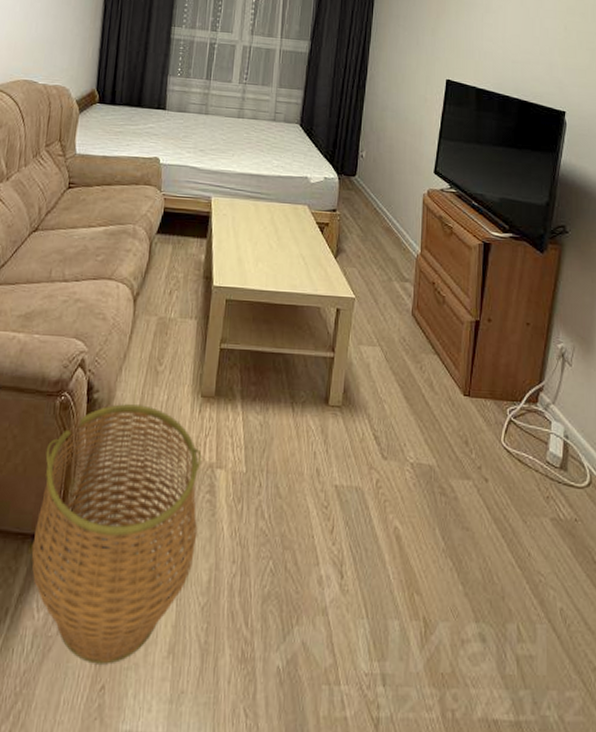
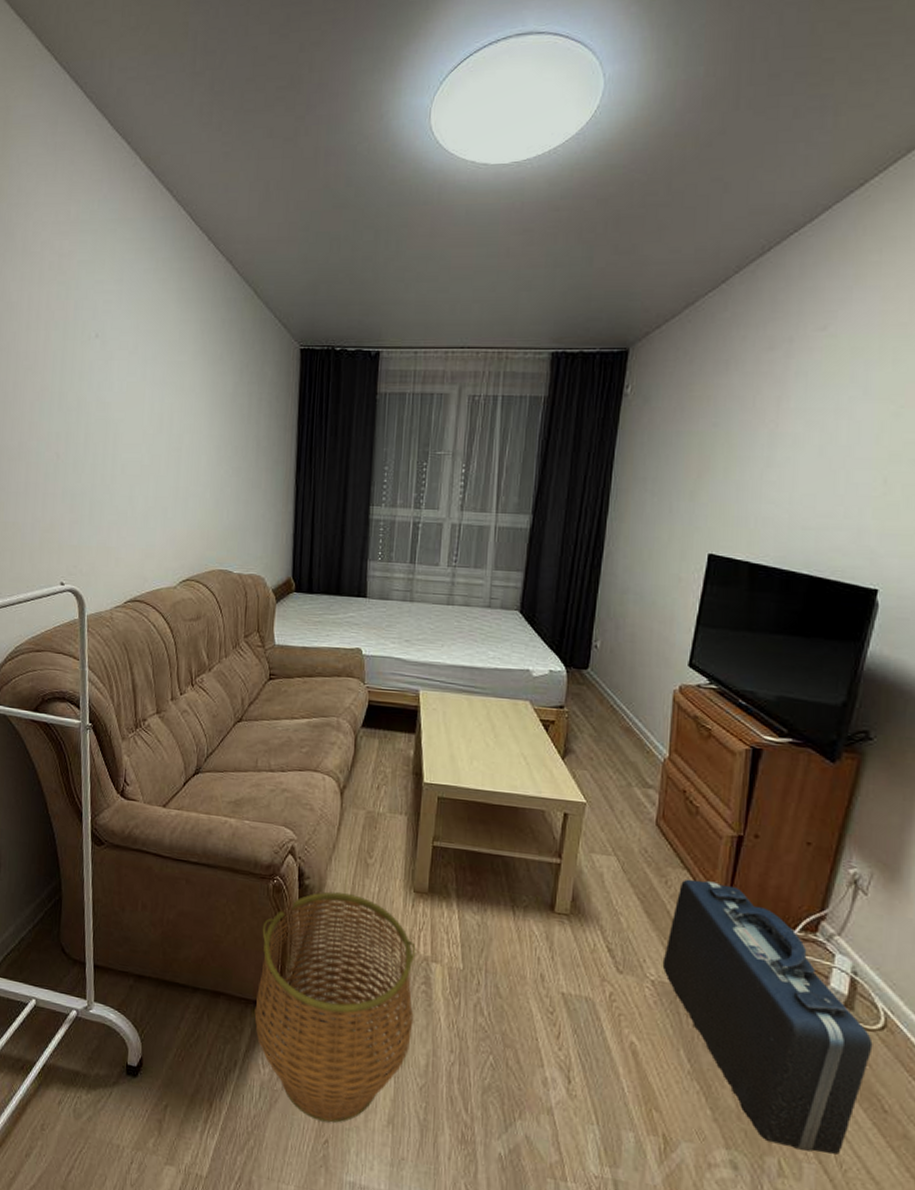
suitcase: none [419,363,583,613] -> present [662,879,873,1155]

